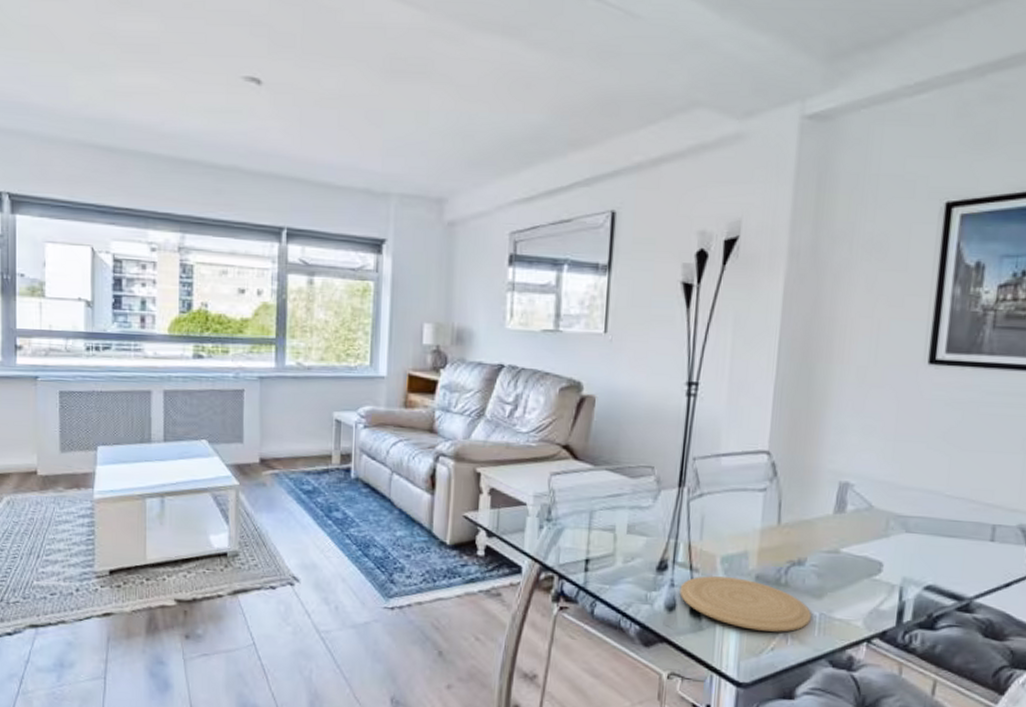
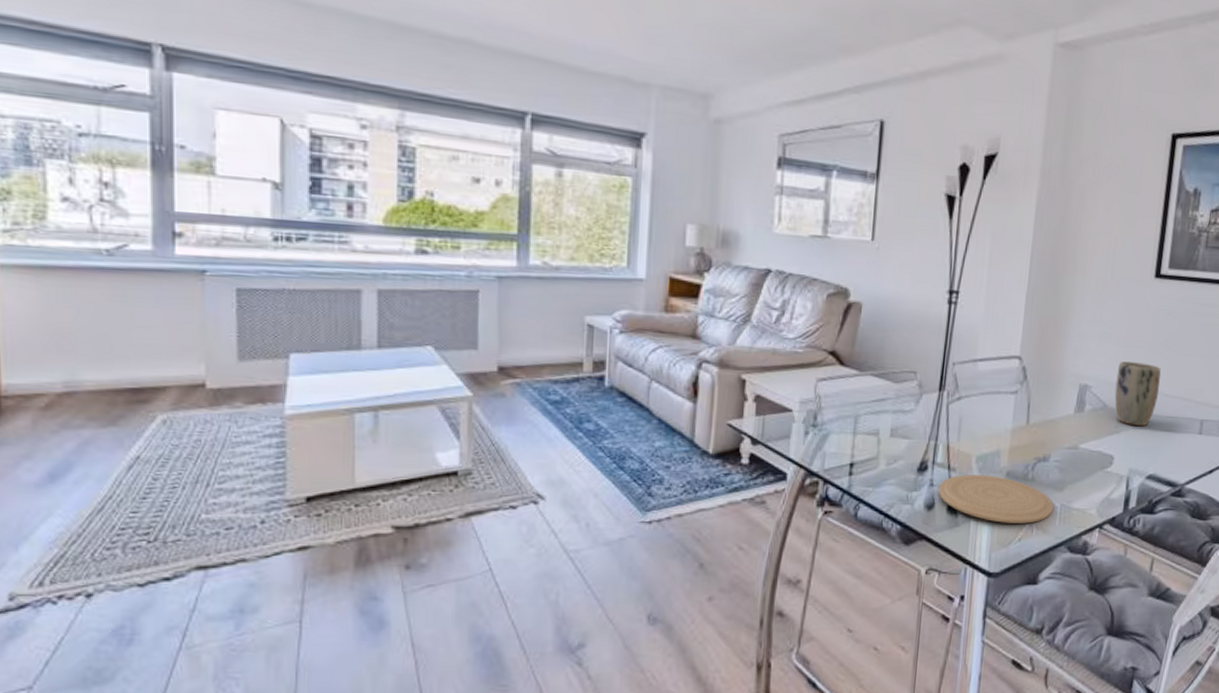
plant pot: none [882,456,940,531] -> present [1114,361,1161,427]

